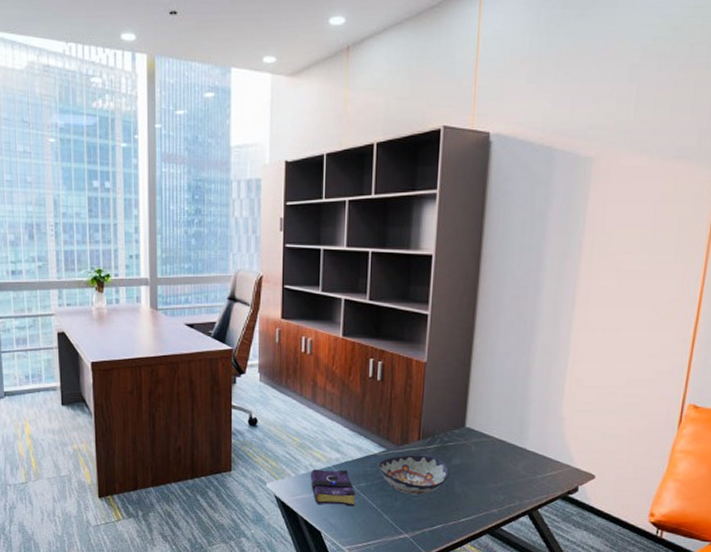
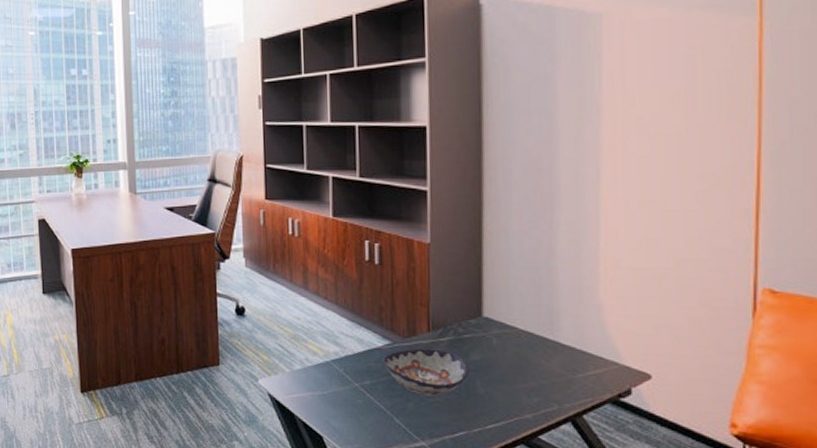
book: present [310,469,356,507] -> none [306,364,360,408]

